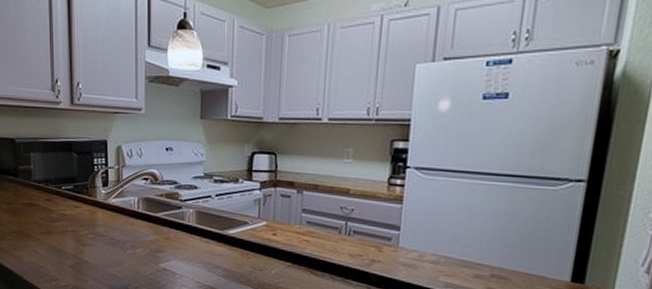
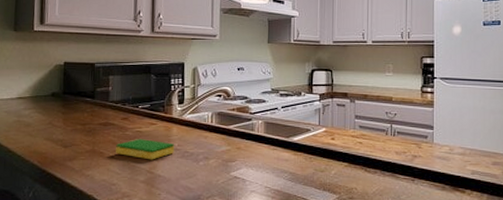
dish sponge: none [42,222,101,245] -> present [116,139,175,160]

